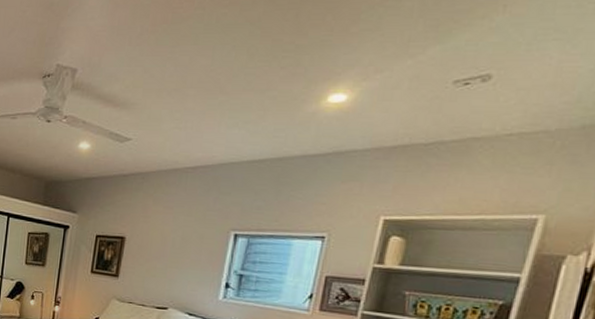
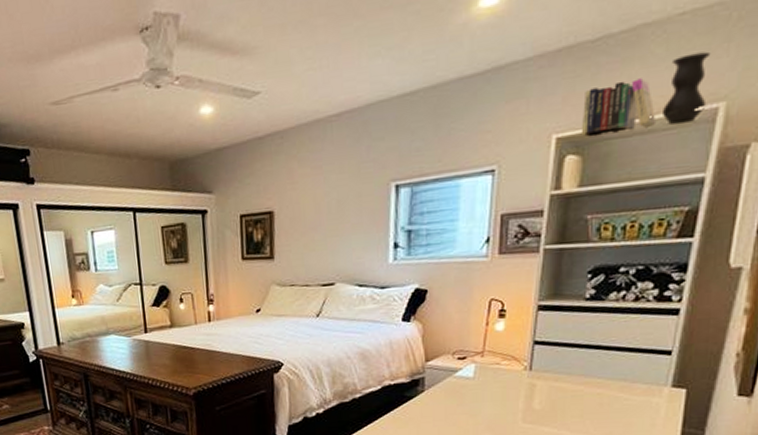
books: none [408,181,479,226] -> present [582,78,657,137]
vase: none [483,169,534,228] -> present [661,51,711,126]

